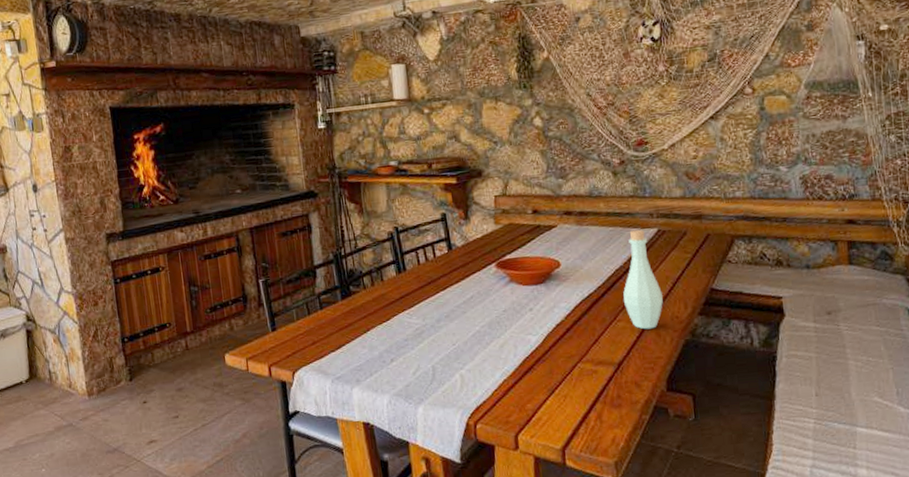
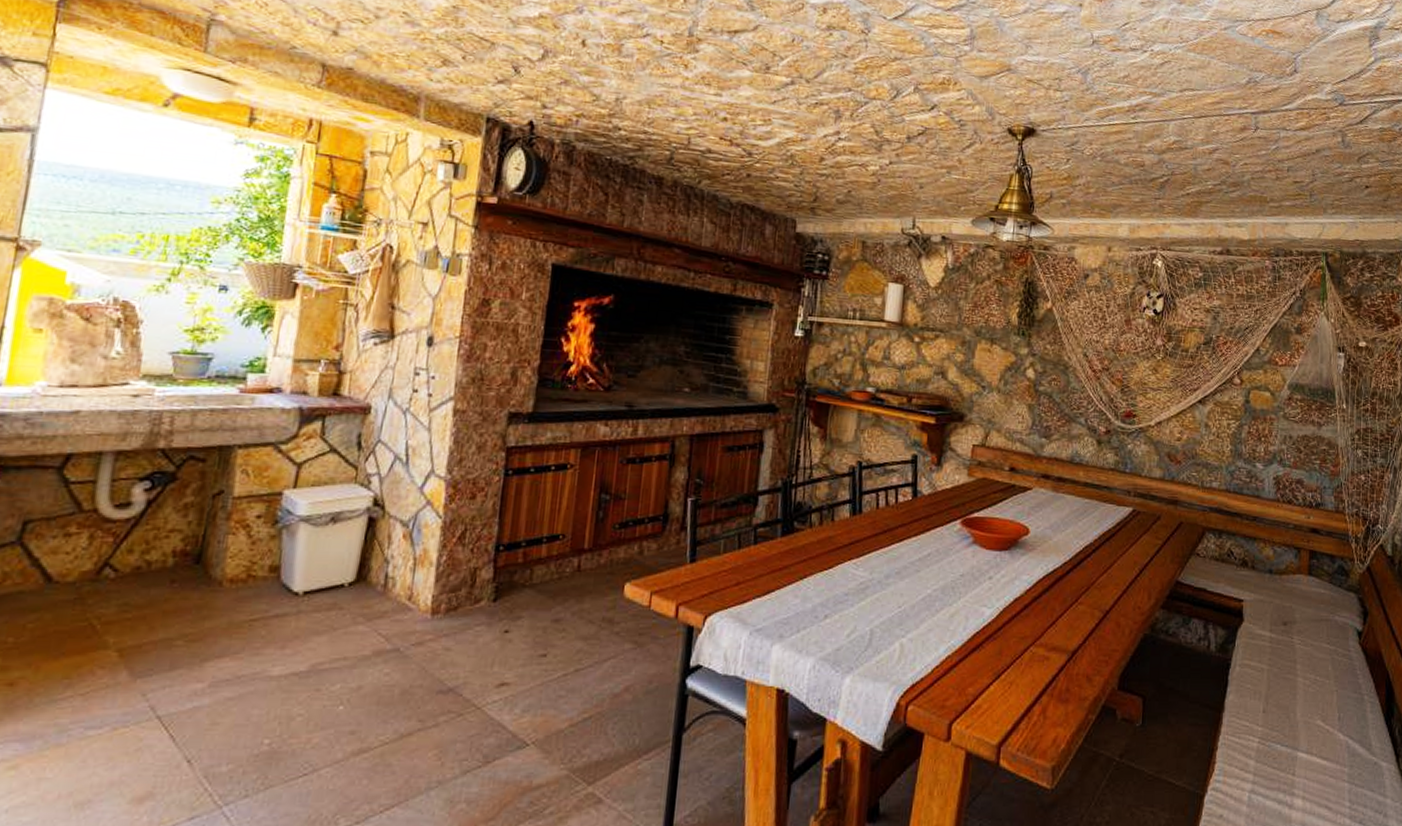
bottle: present [623,229,663,330] -> none [1087,506,1128,617]

